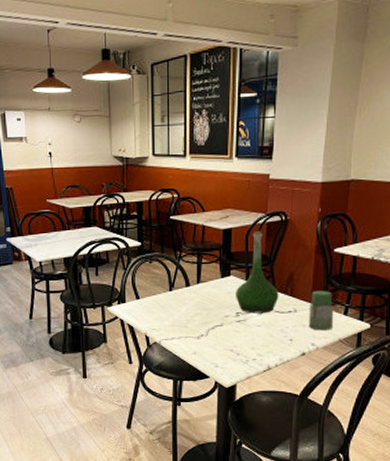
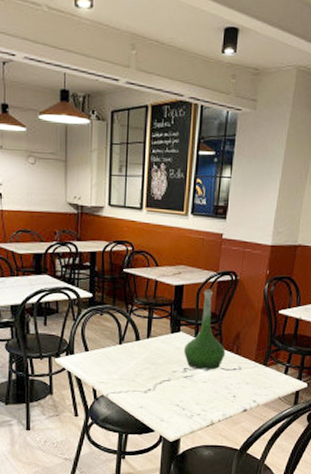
jar: present [309,291,334,331] -> none [252,350,276,389]

